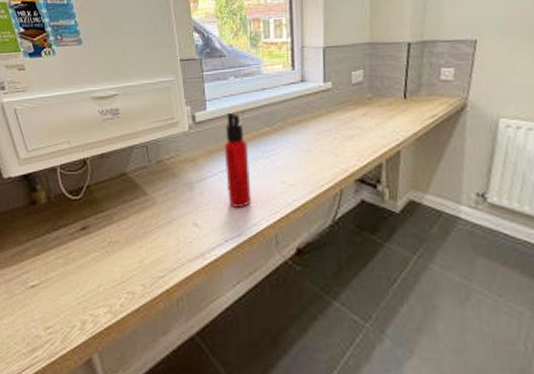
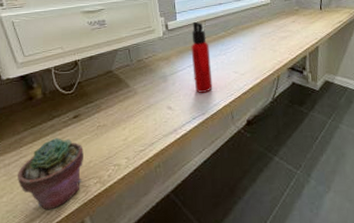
potted succulent: none [19,253,92,340] -> present [18,138,83,211]

